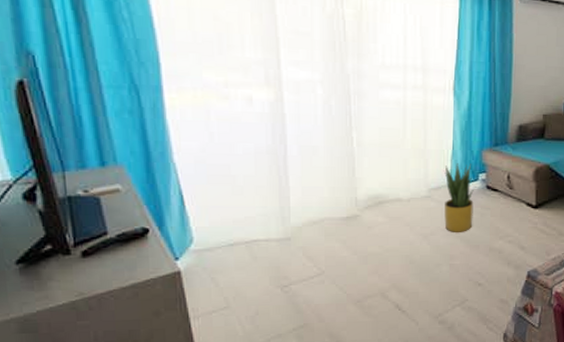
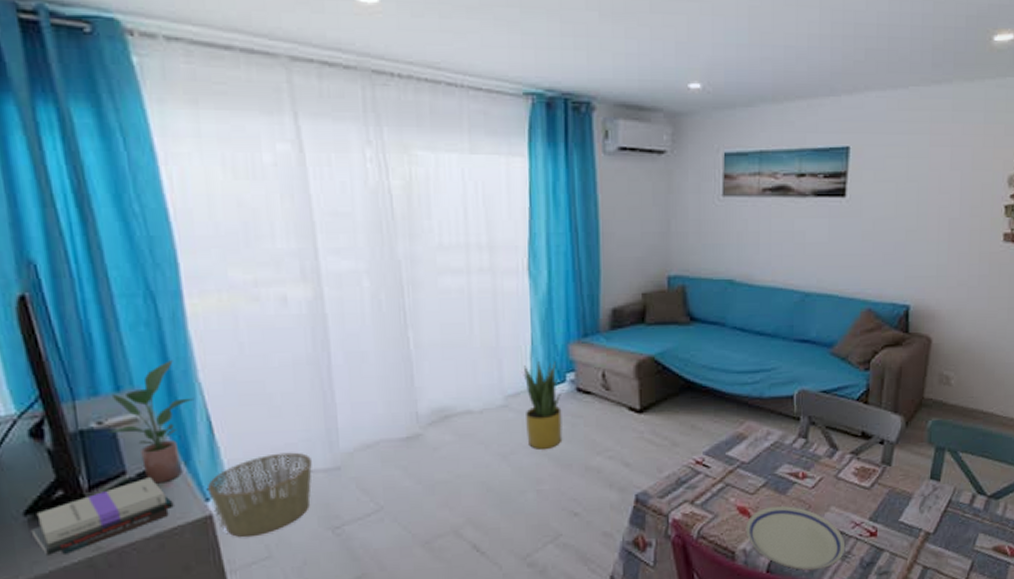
books: none [21,238,148,299] -> present [30,477,174,556]
potted plant: none [94,143,170,244] -> present [109,360,195,484]
basket: none [178,224,267,290] -> present [208,452,312,537]

